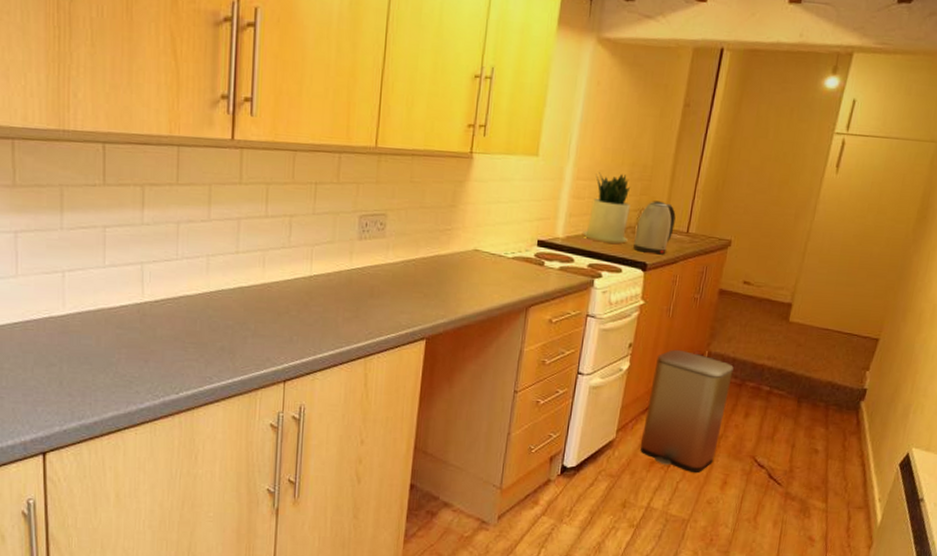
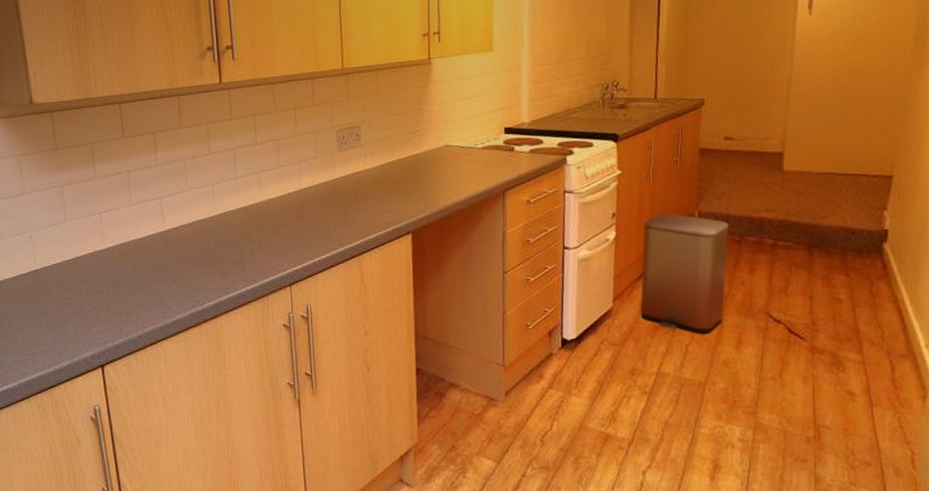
planter: present [583,172,631,244] -> none [548,54,594,121]
kettle: present [633,201,676,255] -> none [601,73,641,125]

